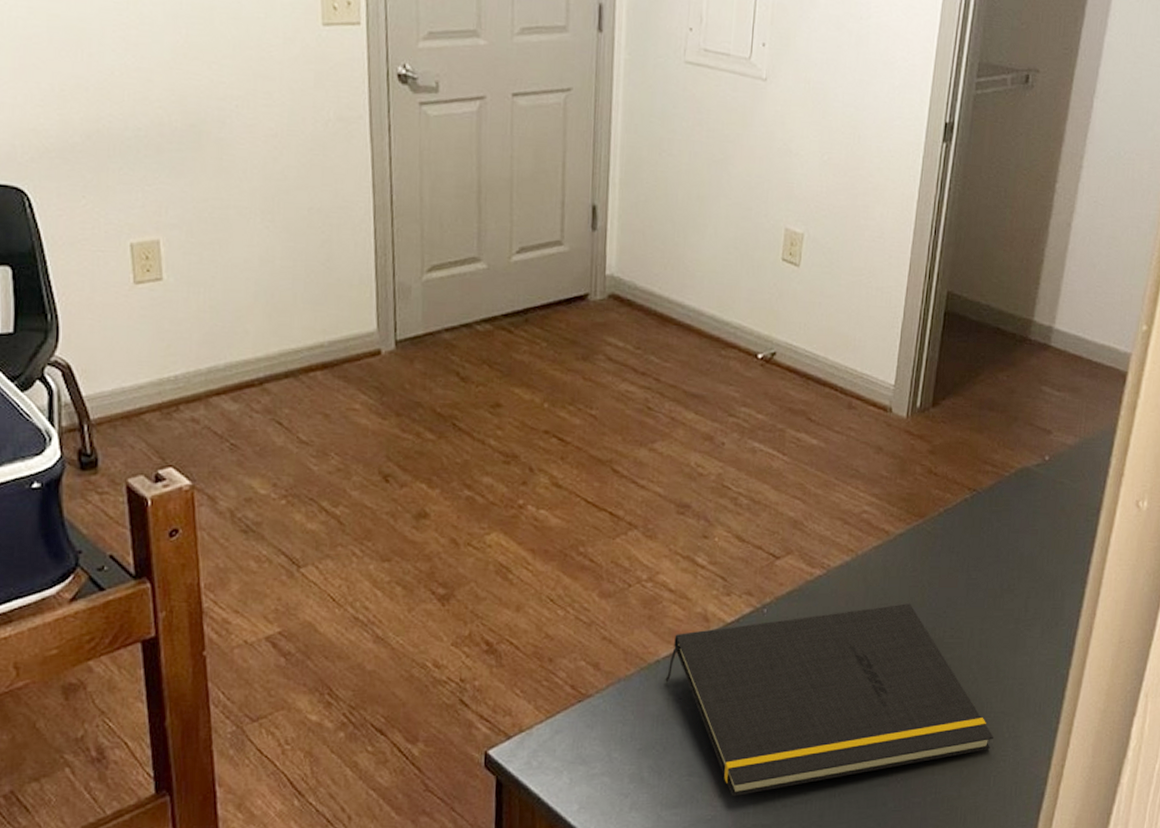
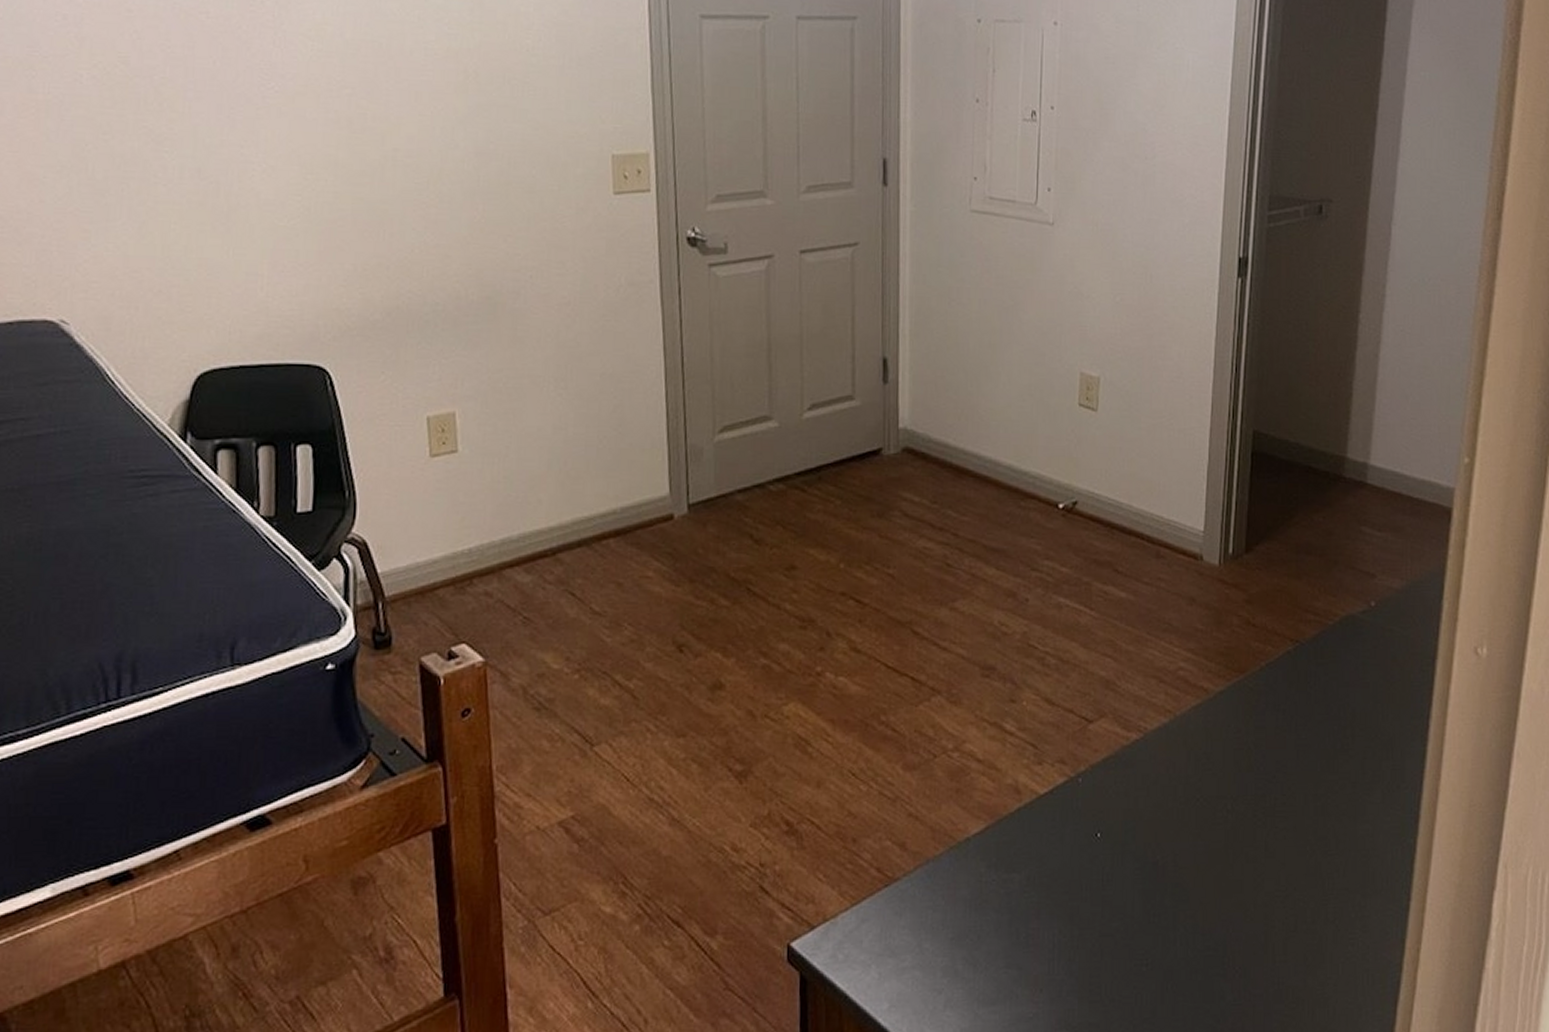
notepad: present [665,602,993,796] -> none [977,767,1338,990]

